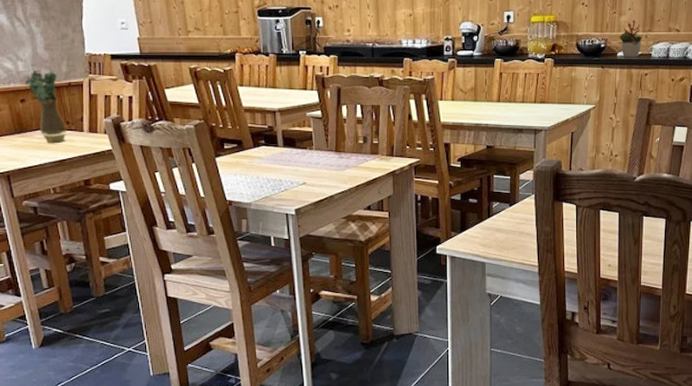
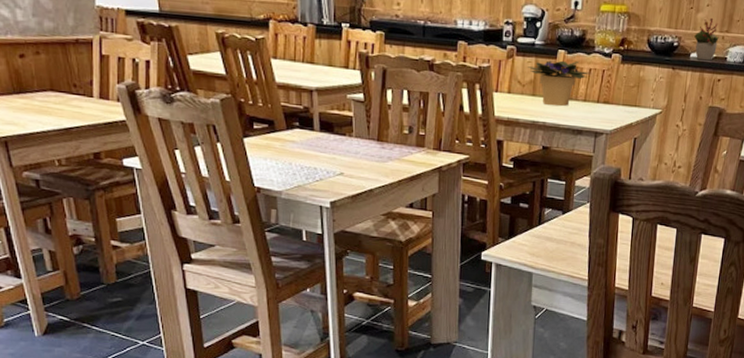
vase: present [25,68,67,144] -> none [24,19,74,109]
potted flower: none [468,68,526,109] -> present [528,60,590,107]

